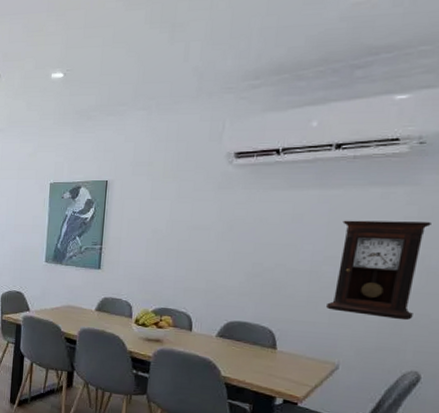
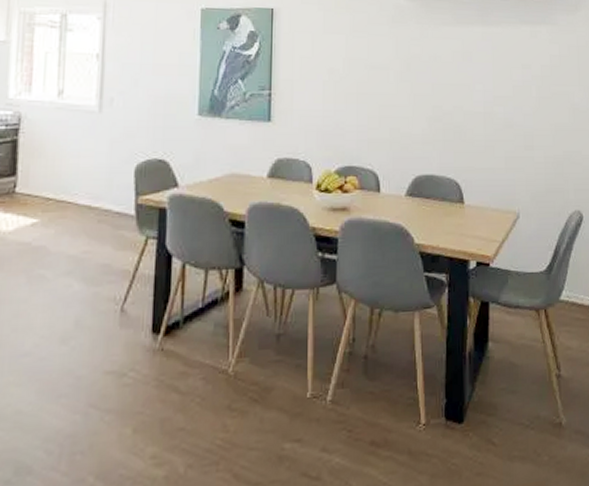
pendulum clock: present [325,220,431,321] -> none [501,58,570,159]

